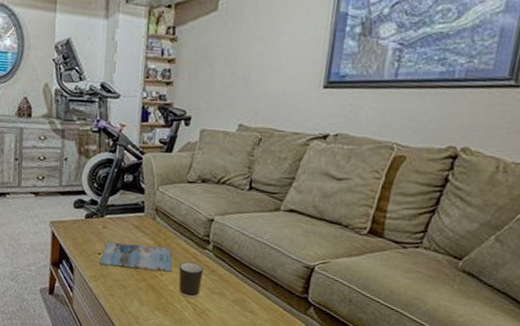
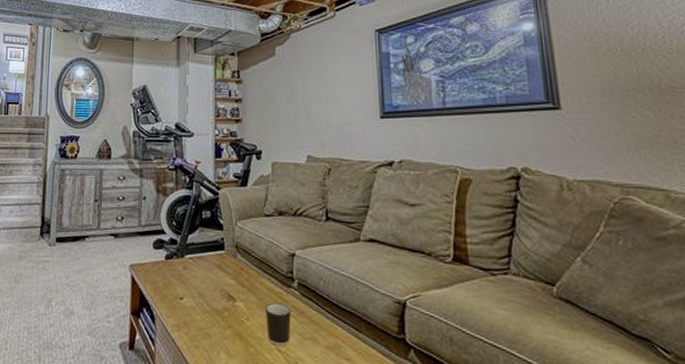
magazine: present [99,241,172,272] -> none [182,284,257,316]

